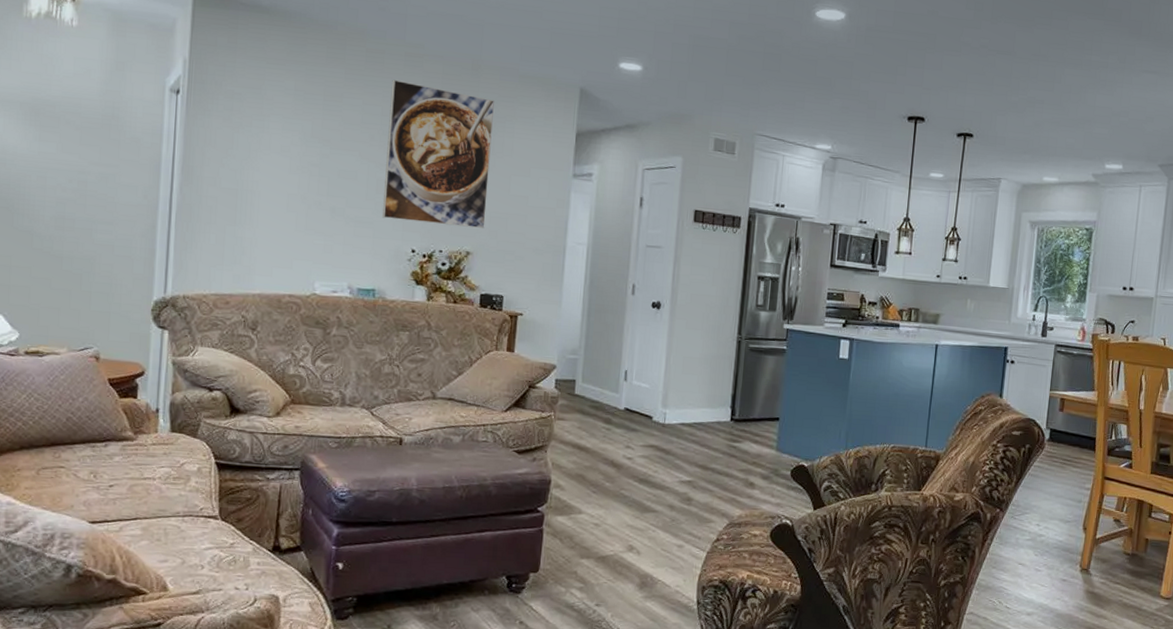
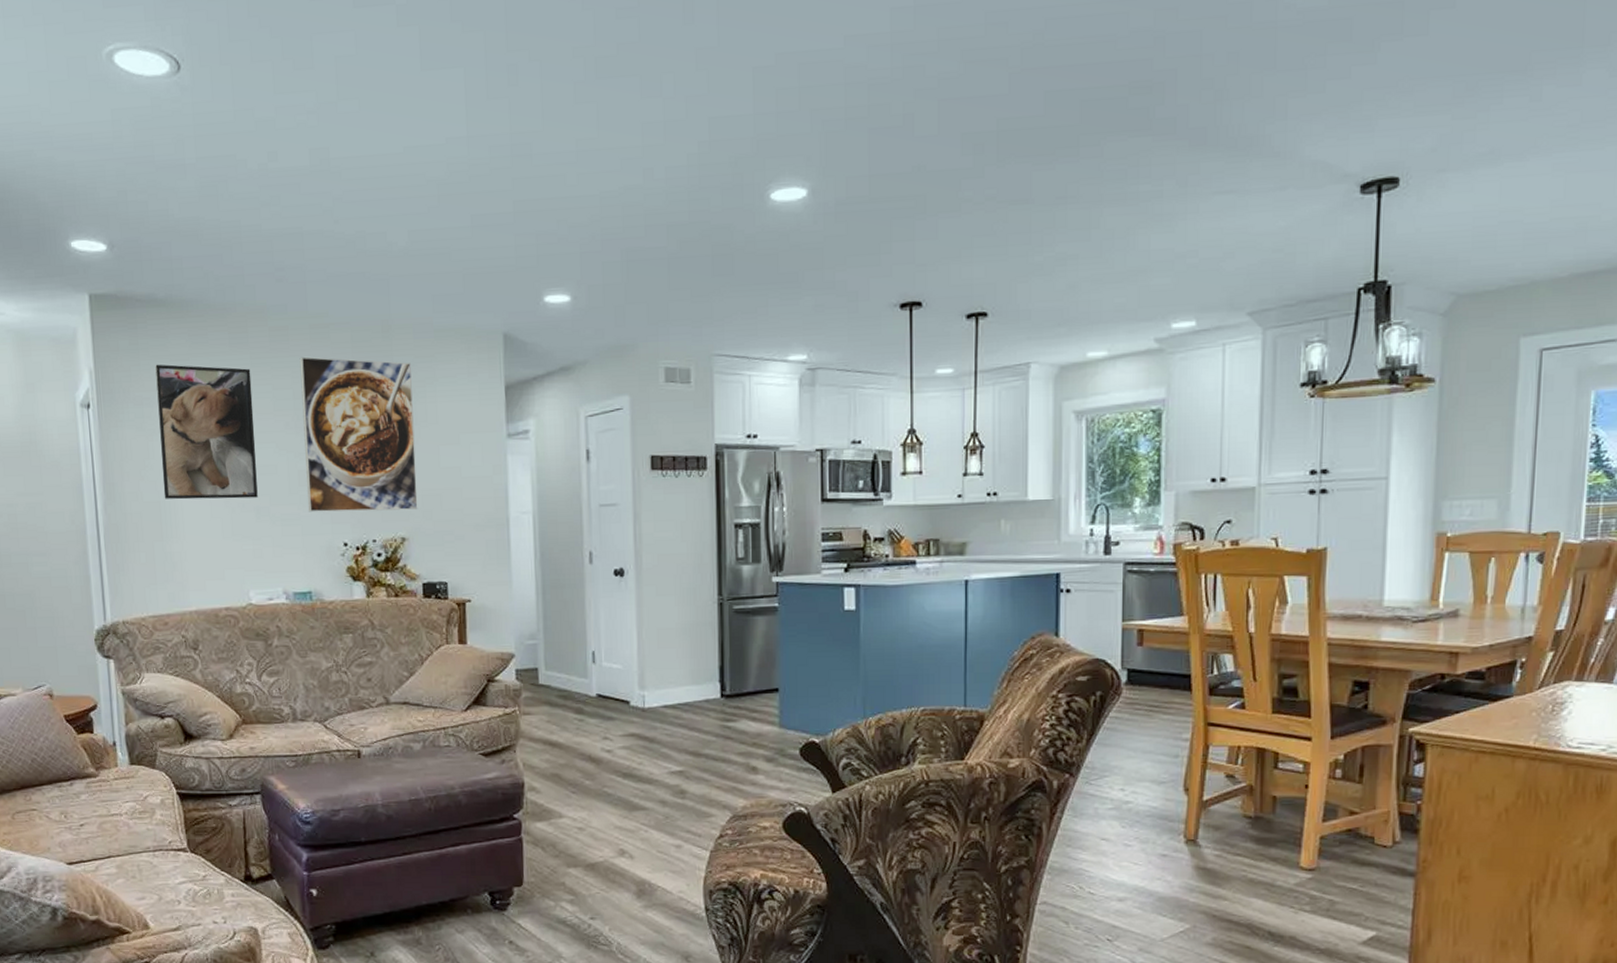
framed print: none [242,64,344,199] -> present [155,364,258,500]

